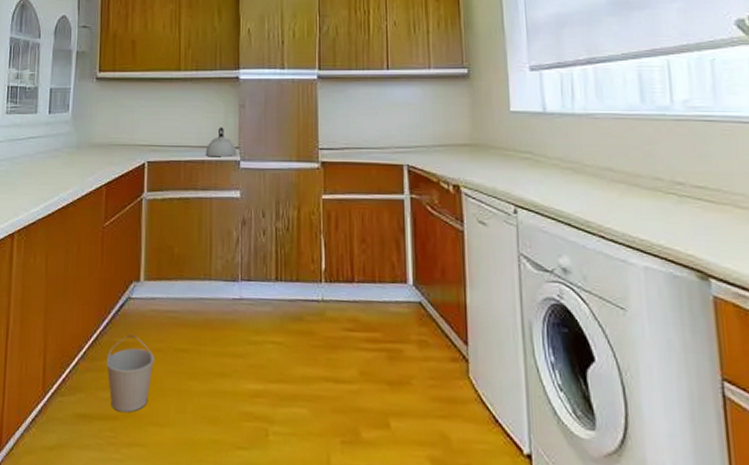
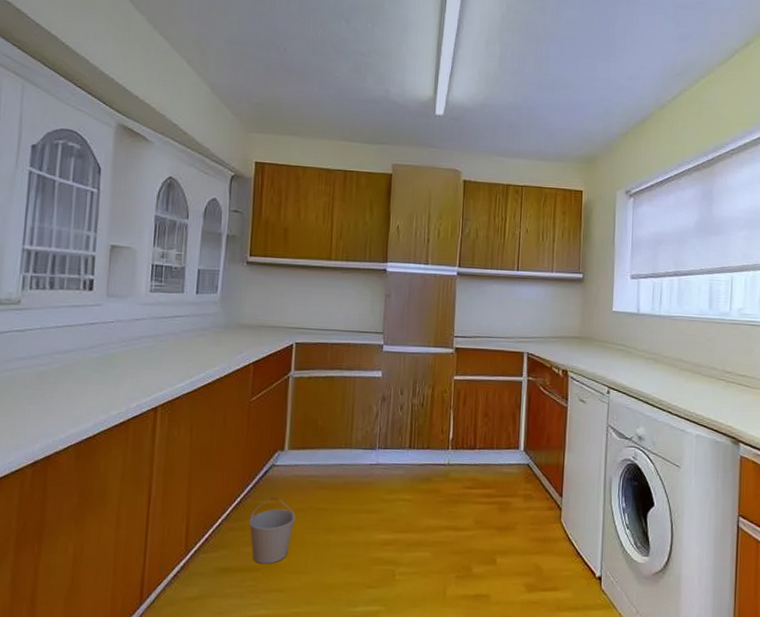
kettle: present [205,127,237,158] -> none [351,314,381,342]

